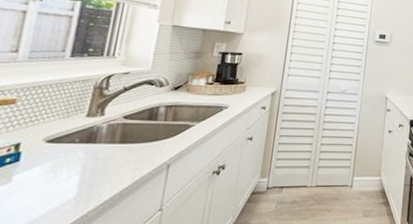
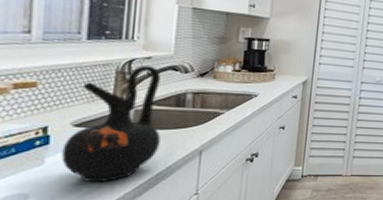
ceramic jug: none [29,81,137,201] -> present [61,65,161,183]

